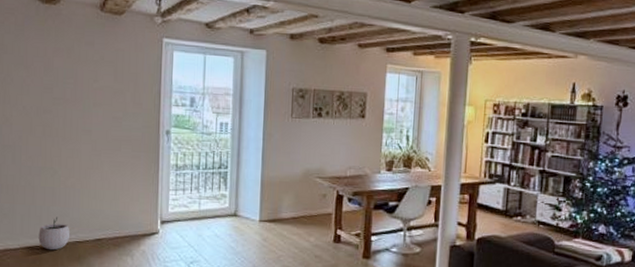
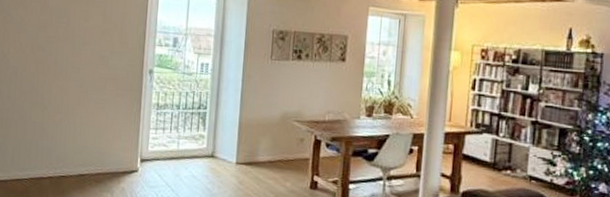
plant pot: present [38,217,70,250] -> none [27,151,56,184]

